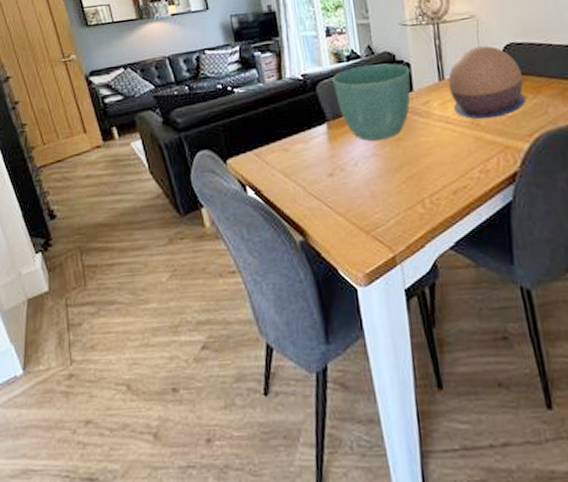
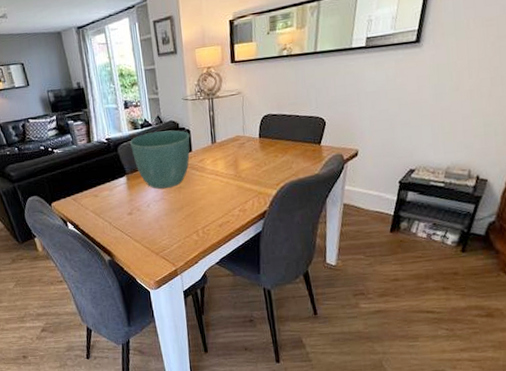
decorative bowl: present [448,45,526,120] -> none [218,116,276,173]

